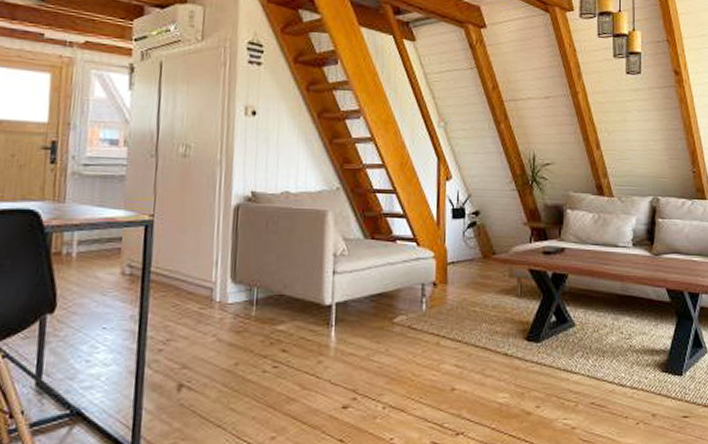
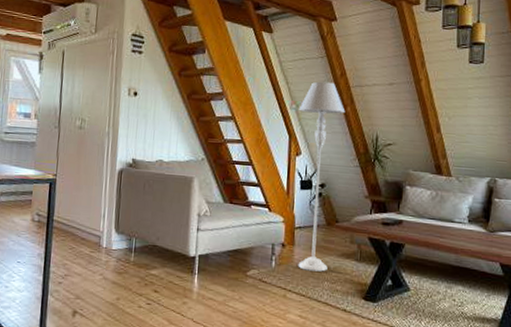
floor lamp: none [447,95,499,312] -> present [298,81,346,272]

